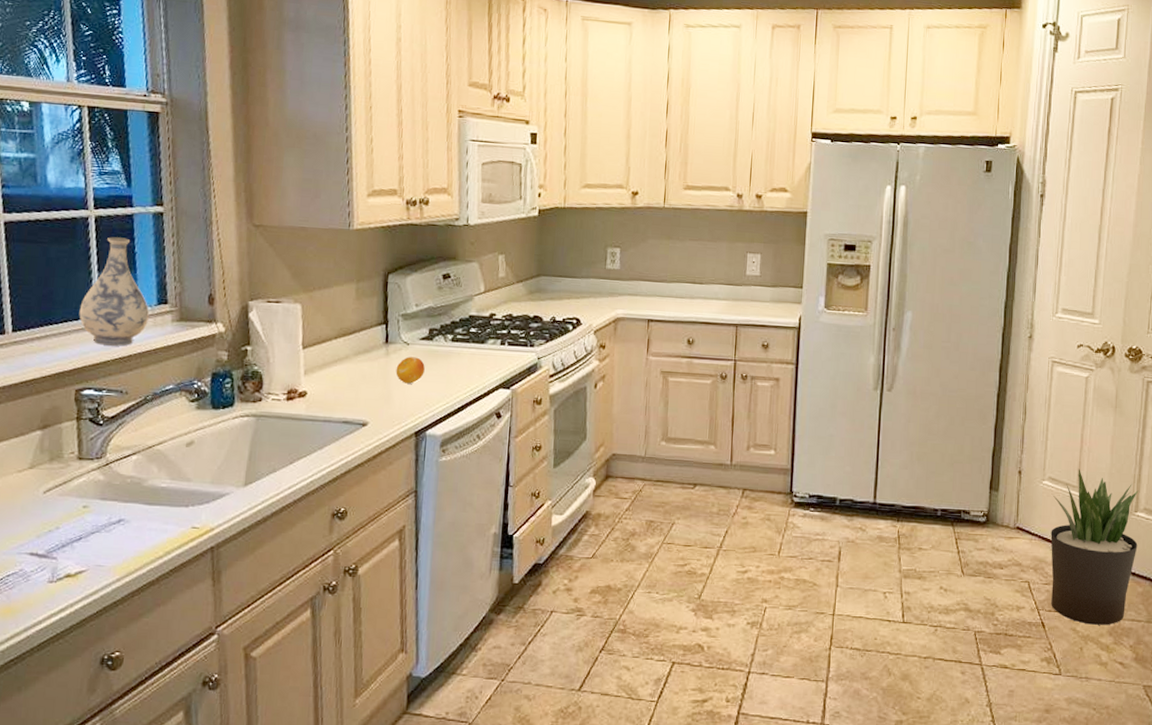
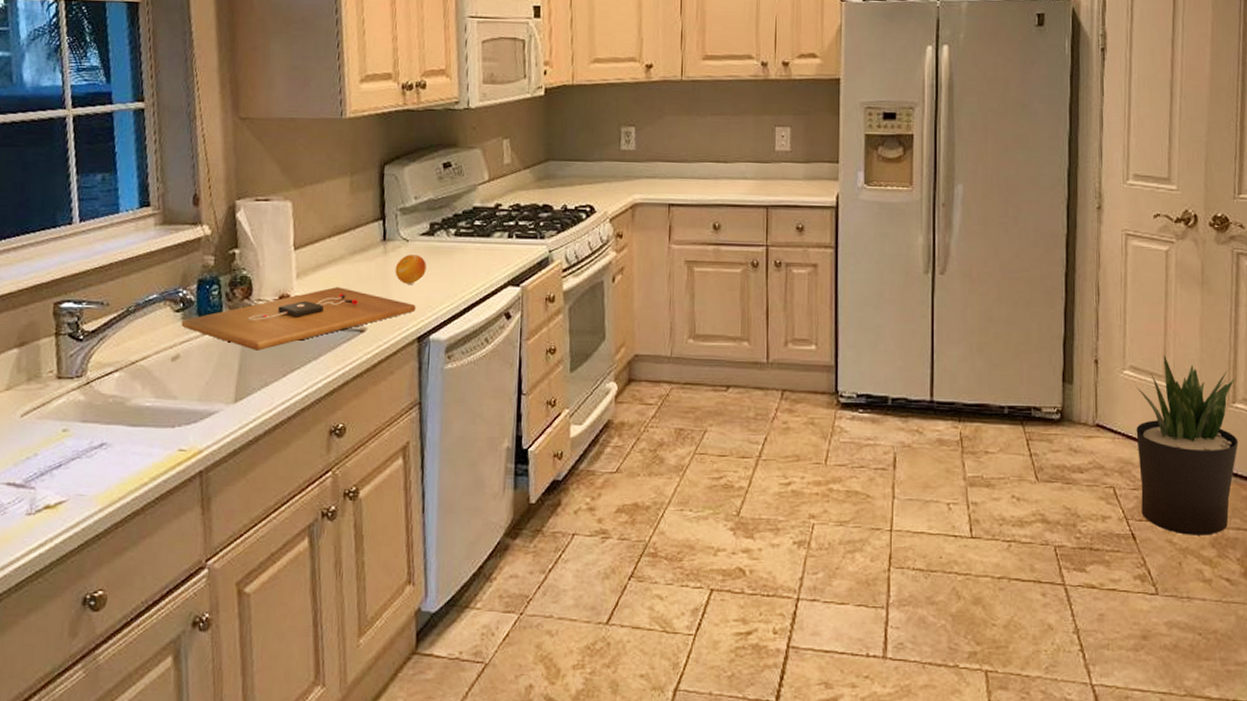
vase: present [79,237,149,346] -> none [57,137,131,254]
cutting board: none [195,384,414,440] -> present [181,287,416,351]

